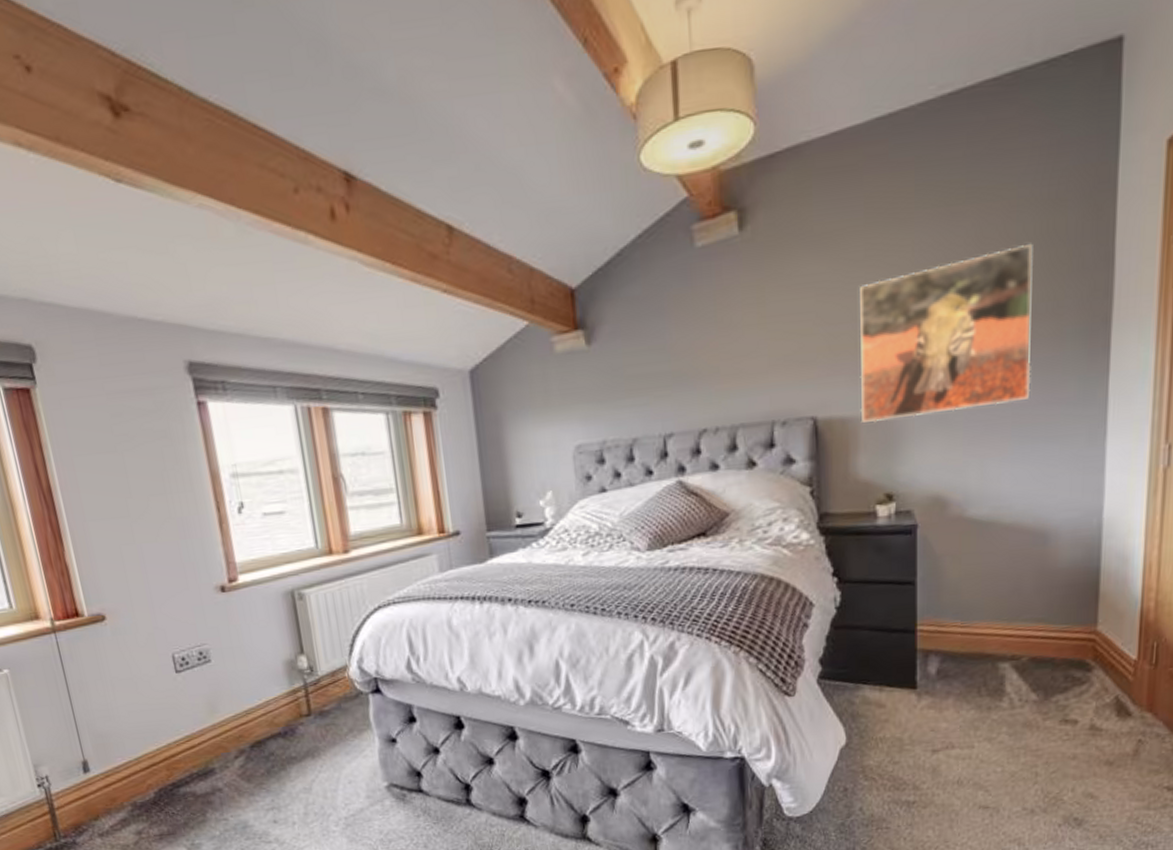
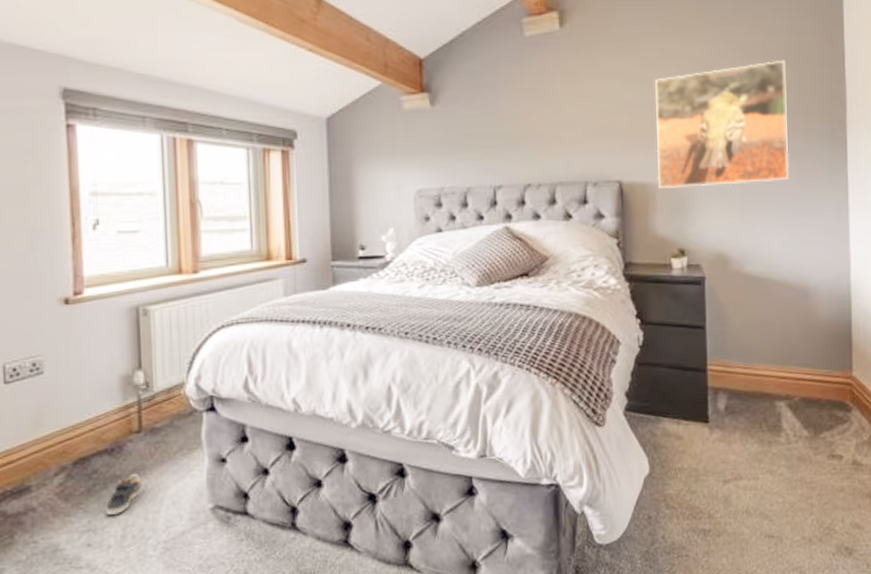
sneaker: none [285,755,318,794] -> present [105,474,142,516]

